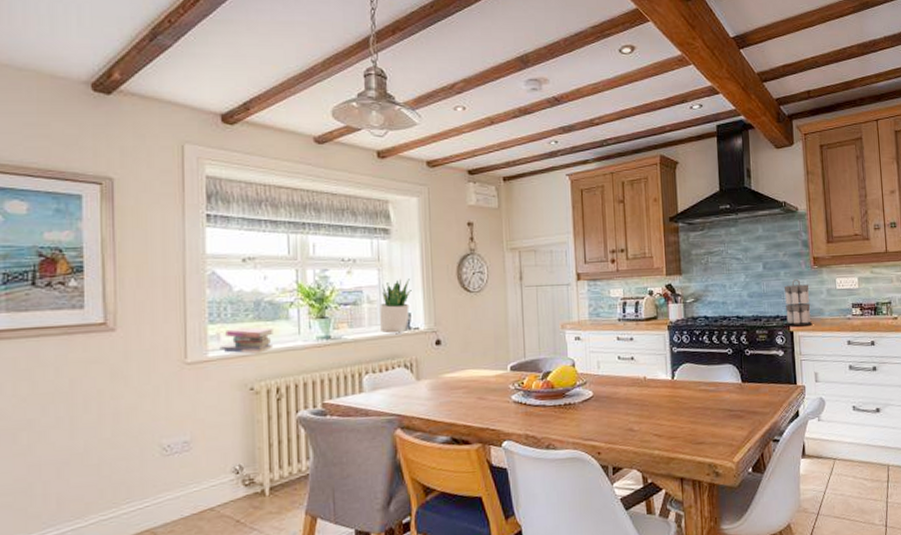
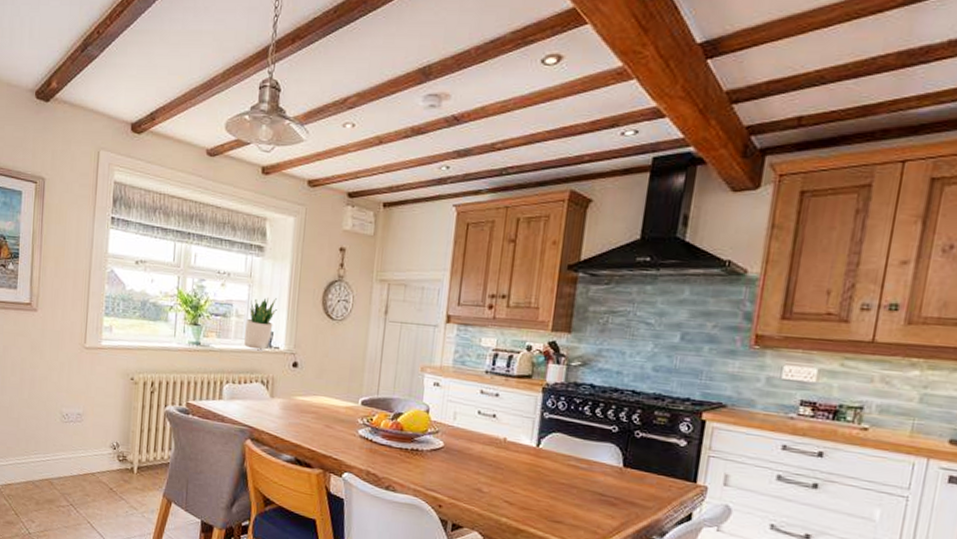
books: present [219,327,274,354] -> none [111,322,154,349]
spice rack: present [783,280,813,328] -> none [697,359,742,419]

